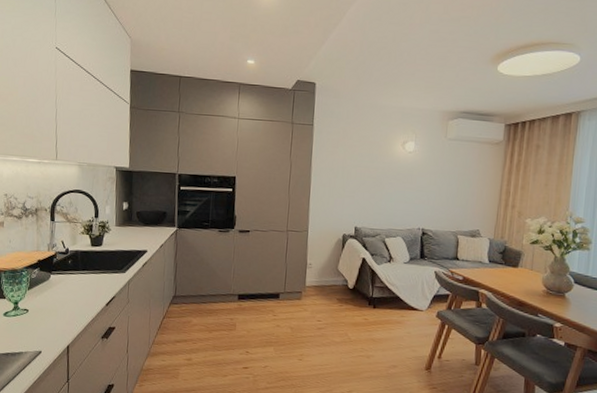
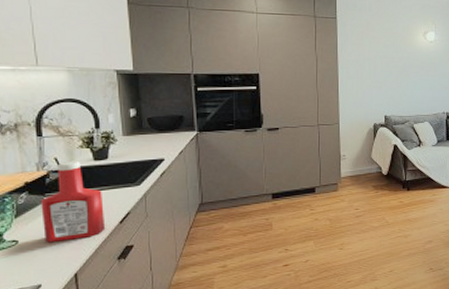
ketchup bottle: none [47,244,95,316] -> present [41,160,106,243]

